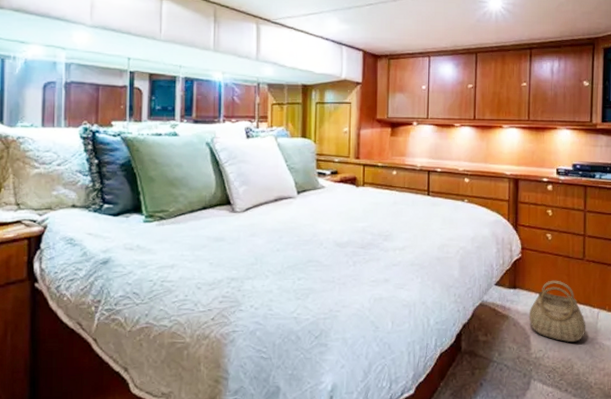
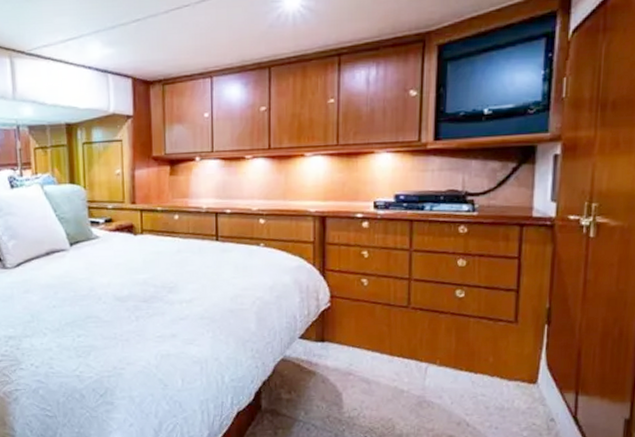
basket: present [529,280,586,342] -> none [340,331,411,400]

